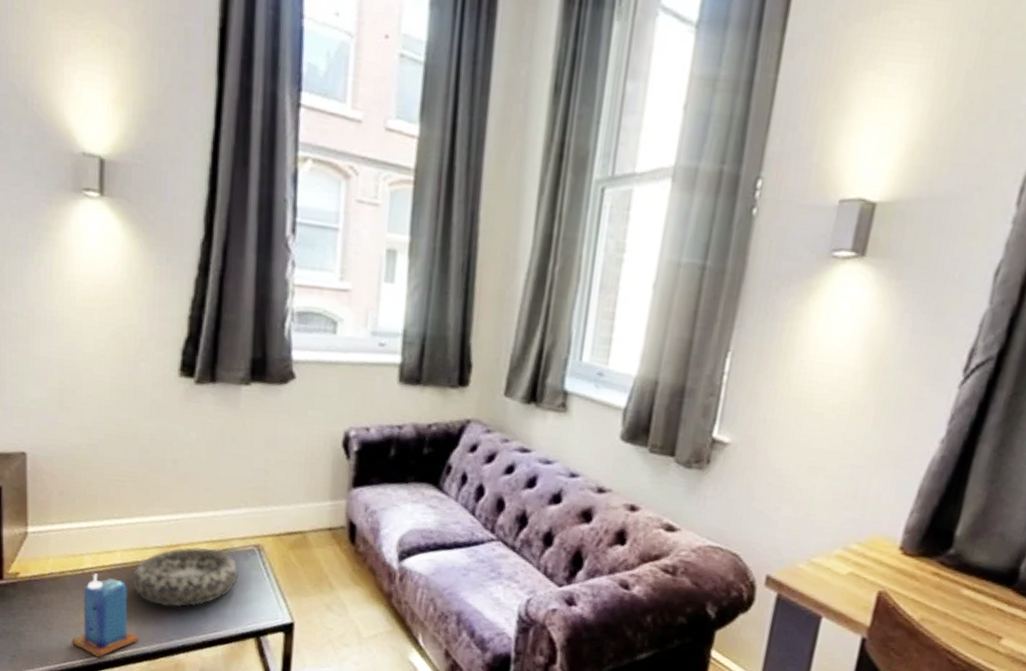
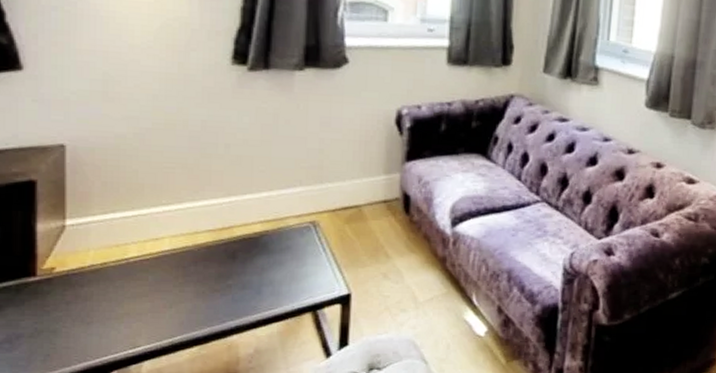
candle: present [71,574,138,658] -> none [113,262,188,348]
decorative bowl: present [131,547,239,608] -> none [181,227,294,289]

